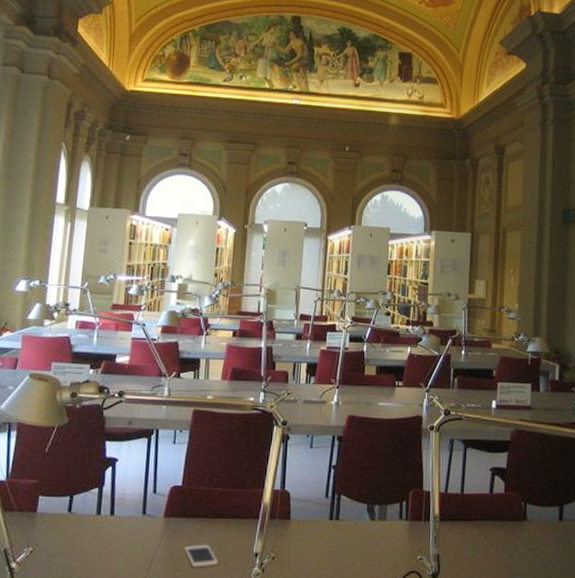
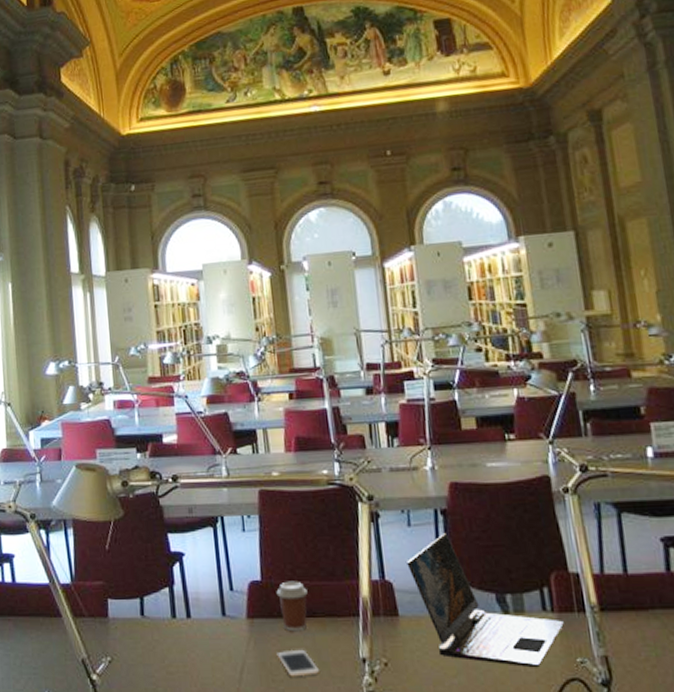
coffee cup: none [193,487,220,529] -> present [276,581,308,630]
laptop: none [304,455,414,563] -> present [407,533,565,668]

